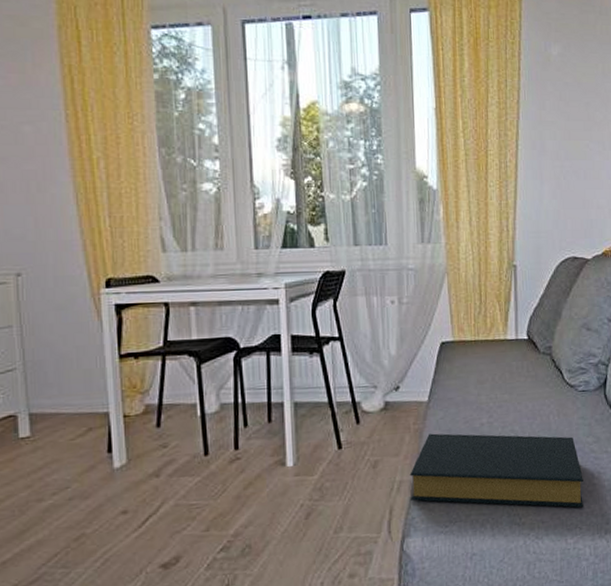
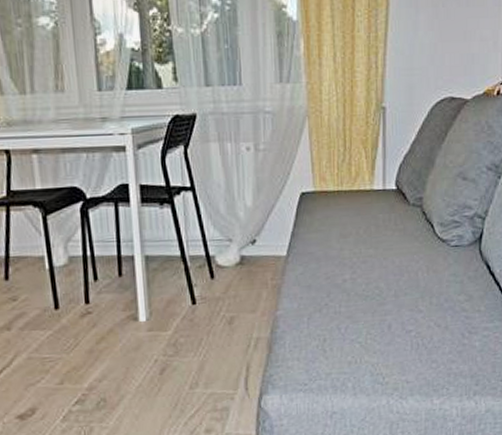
hardback book: present [410,433,583,508] -> none [267,289,453,368]

